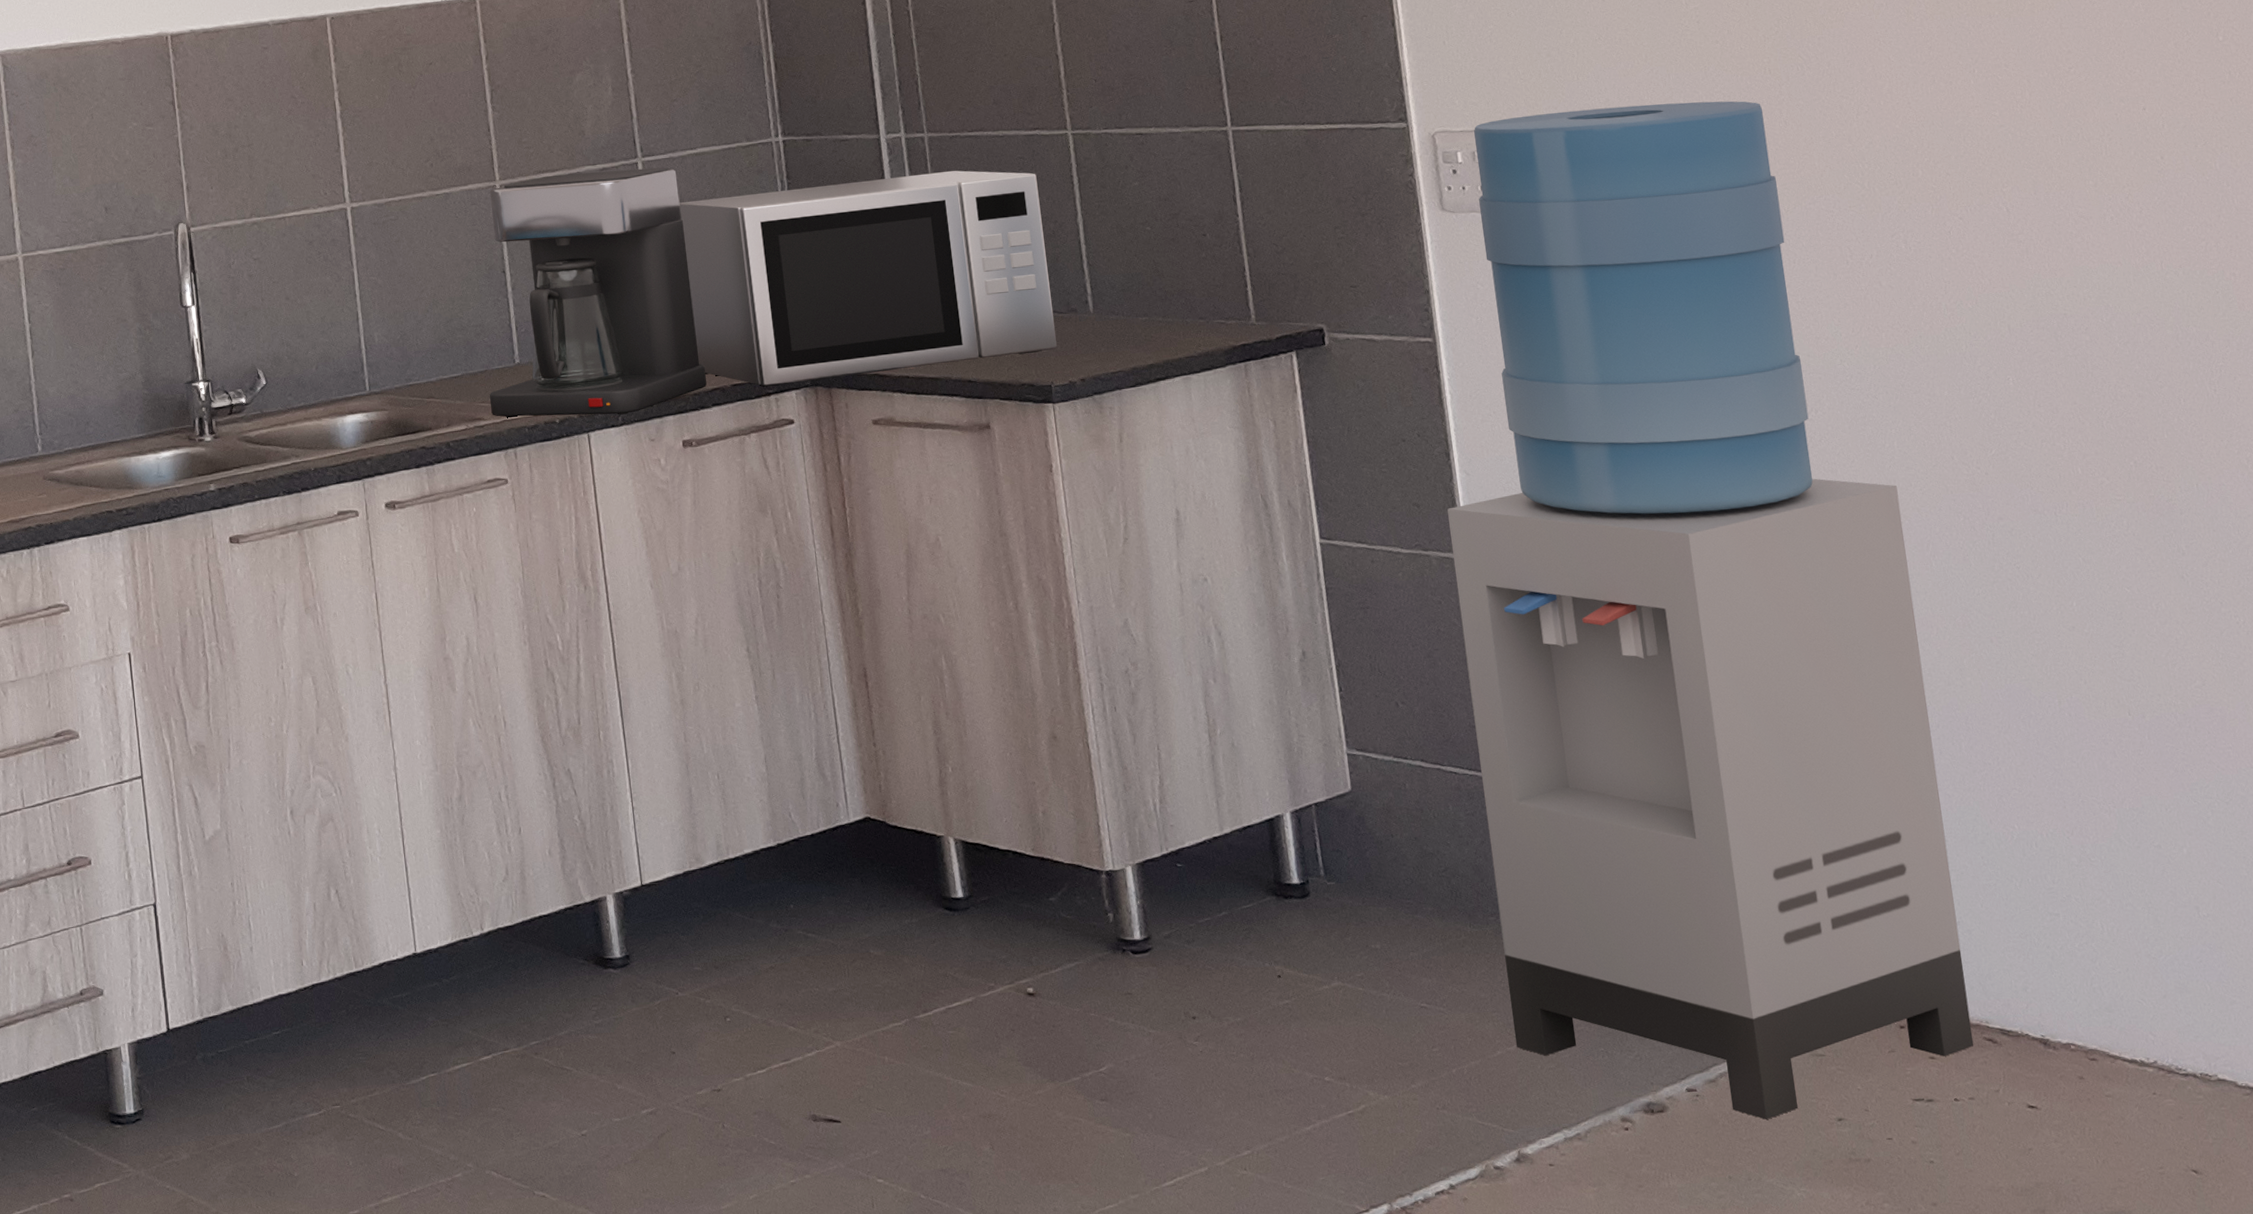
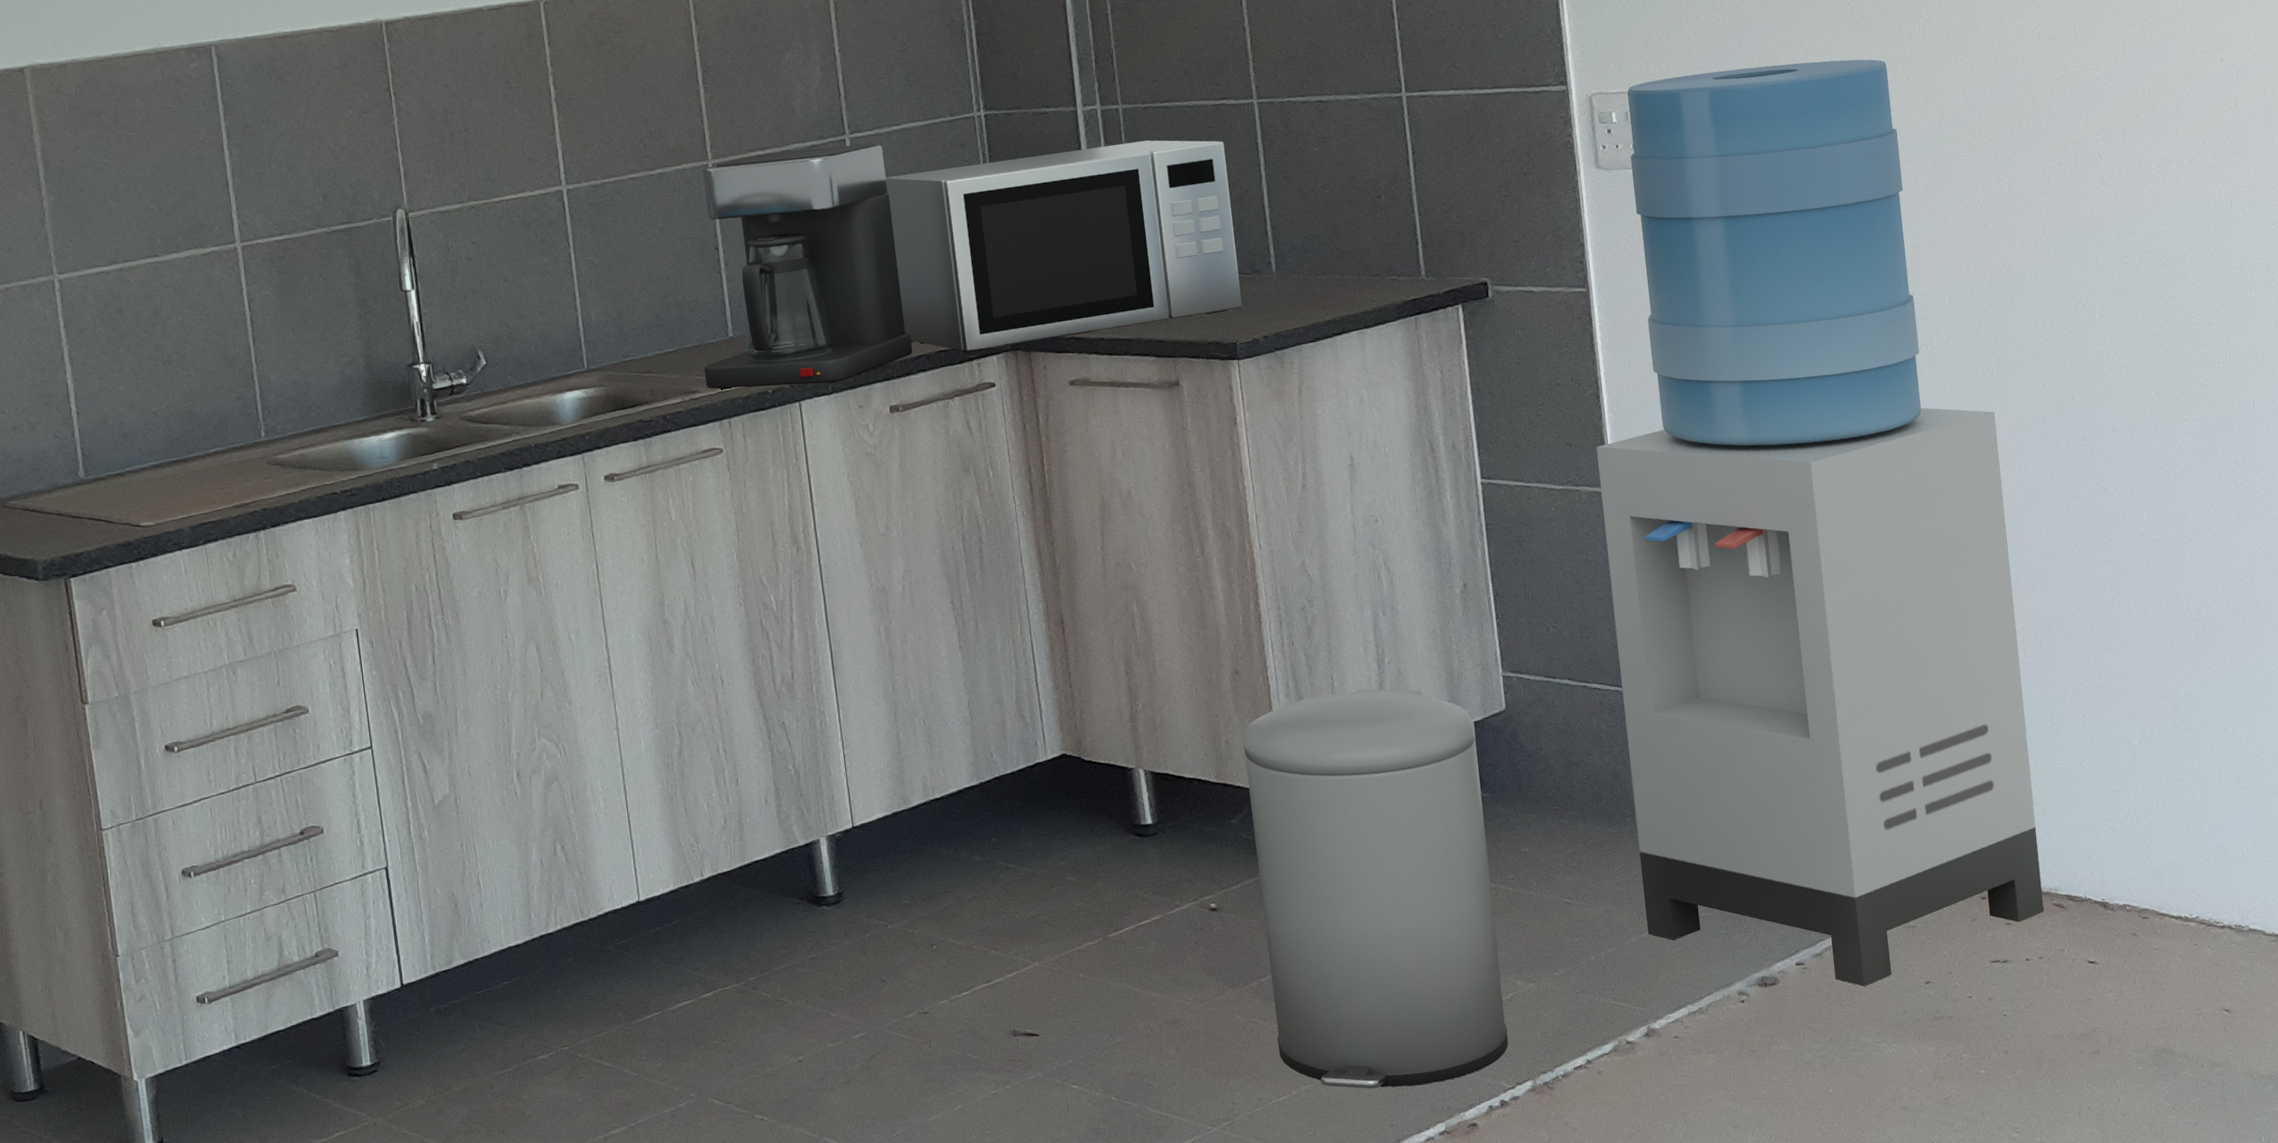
pedal bin: none [1061,761,1361,1203] -> present [1243,689,1509,1089]

